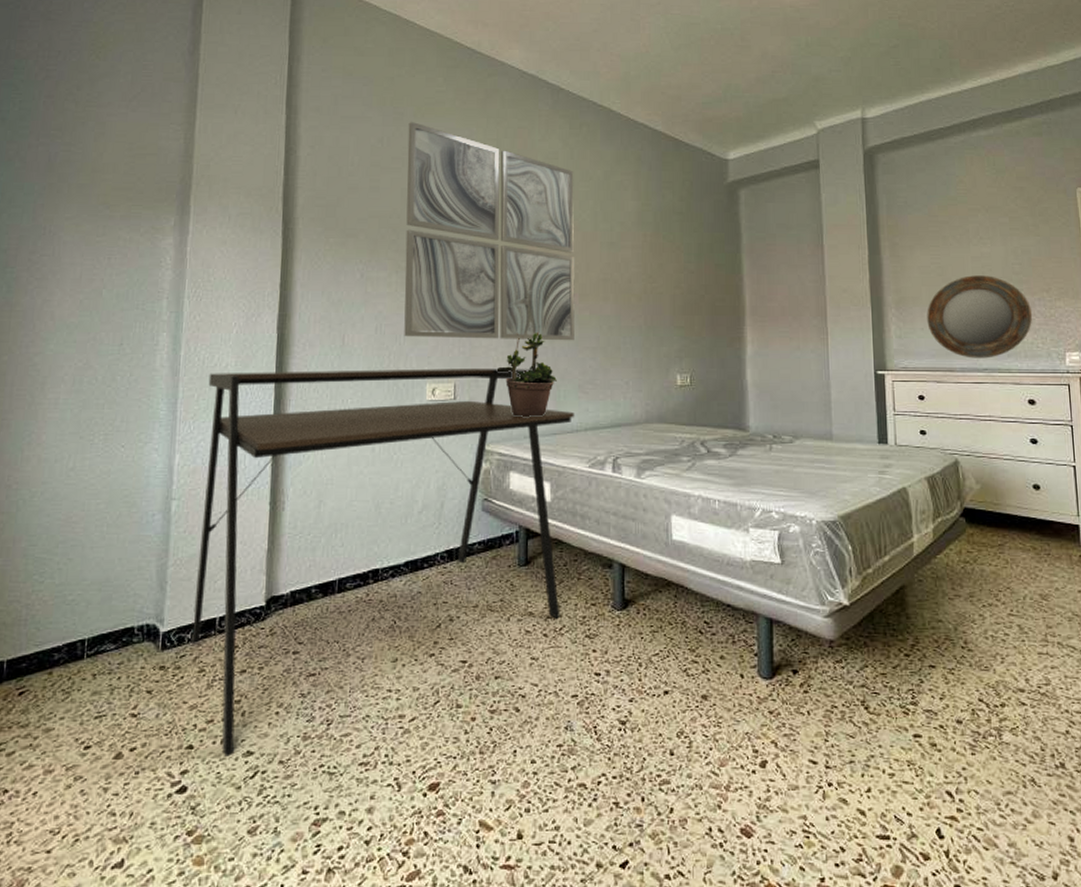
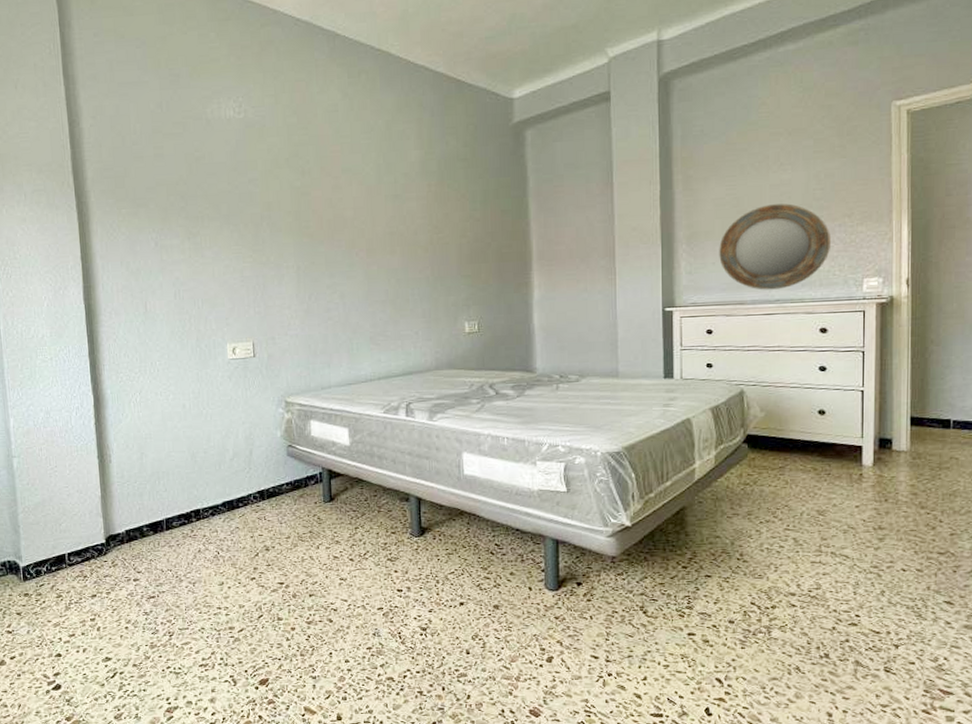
desk: present [191,368,575,757] -> none [28,325,369,662]
wall art: present [404,122,575,341] -> none [185,83,364,301]
potted plant: present [496,332,557,417] -> none [291,288,349,370]

